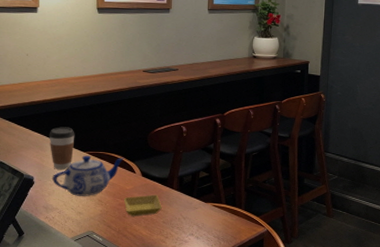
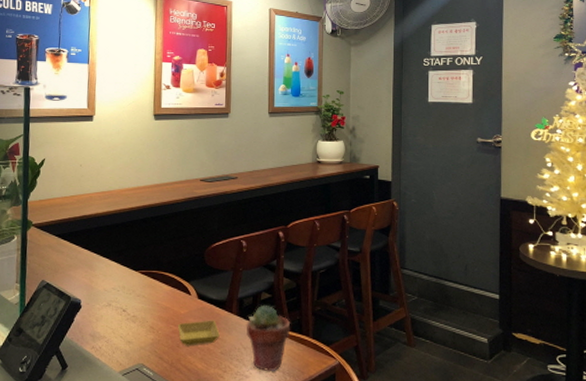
coffee cup: present [49,127,75,170] -> none [99,243,127,291]
teapot: present [53,155,124,196] -> none [101,274,179,322]
potted succulent: none [185,182,226,238] -> present [246,304,291,372]

